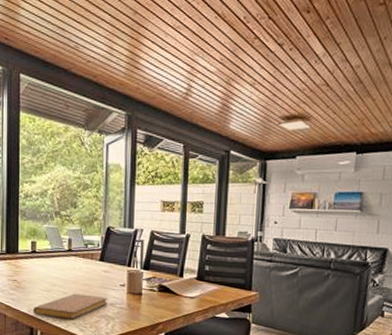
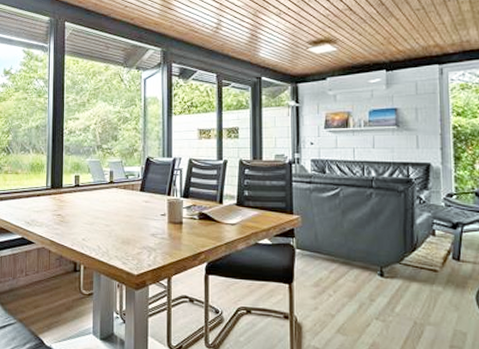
notebook: present [34,293,108,320] -> none [77,225,150,252]

